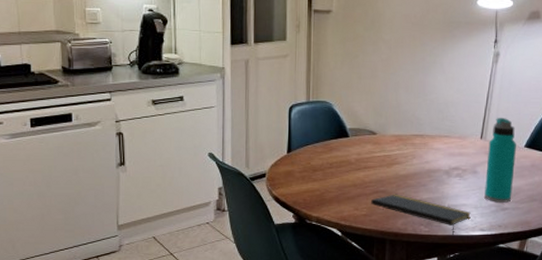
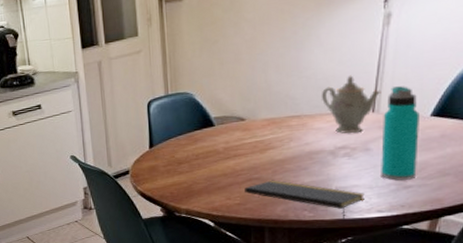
teapot: none [441,103,489,157] -> present [321,75,382,134]

